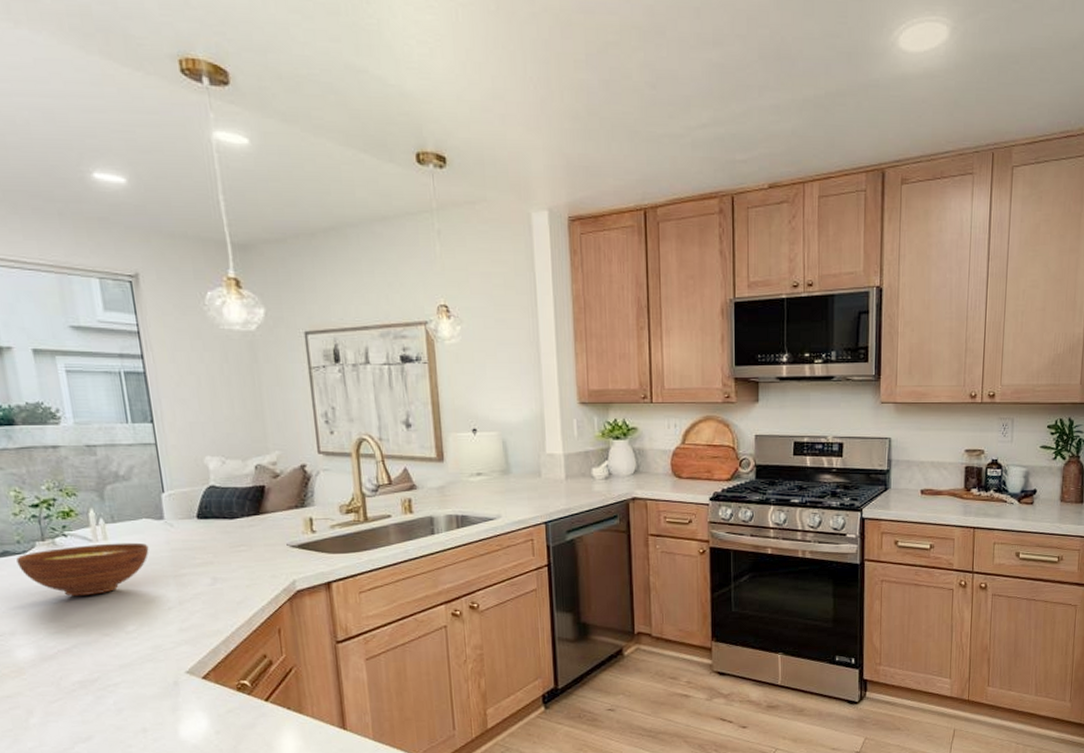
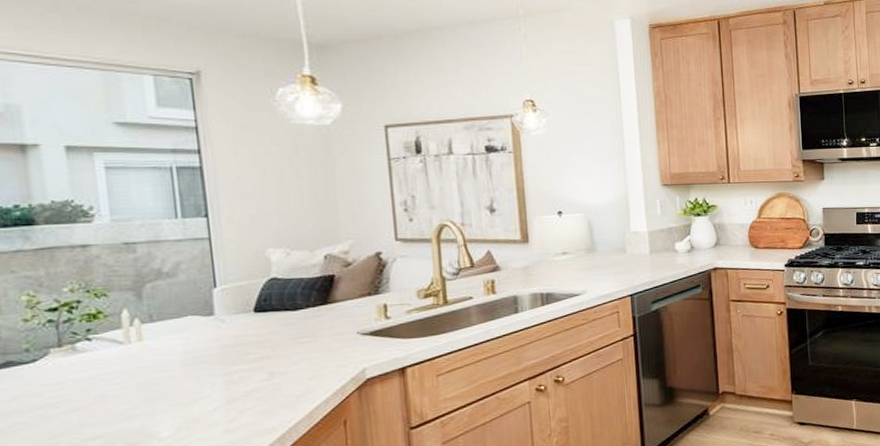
bowl: present [16,542,149,597] -> none [23,341,194,406]

